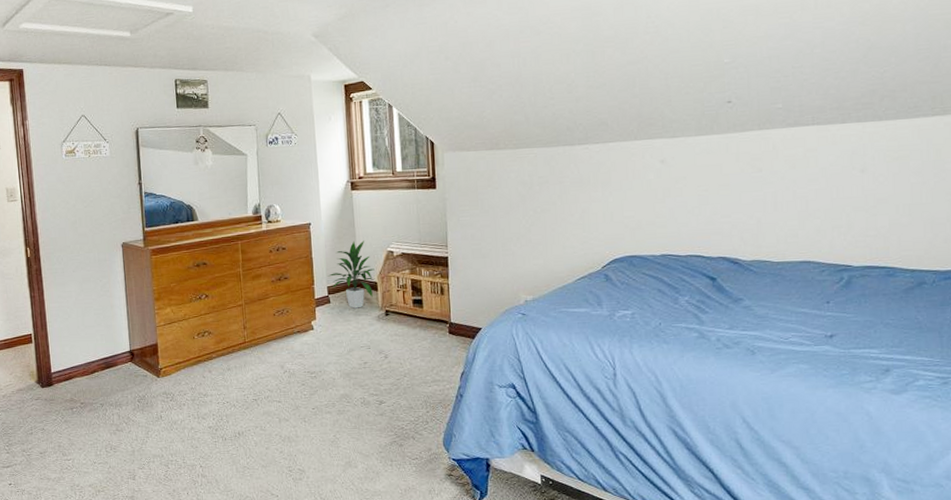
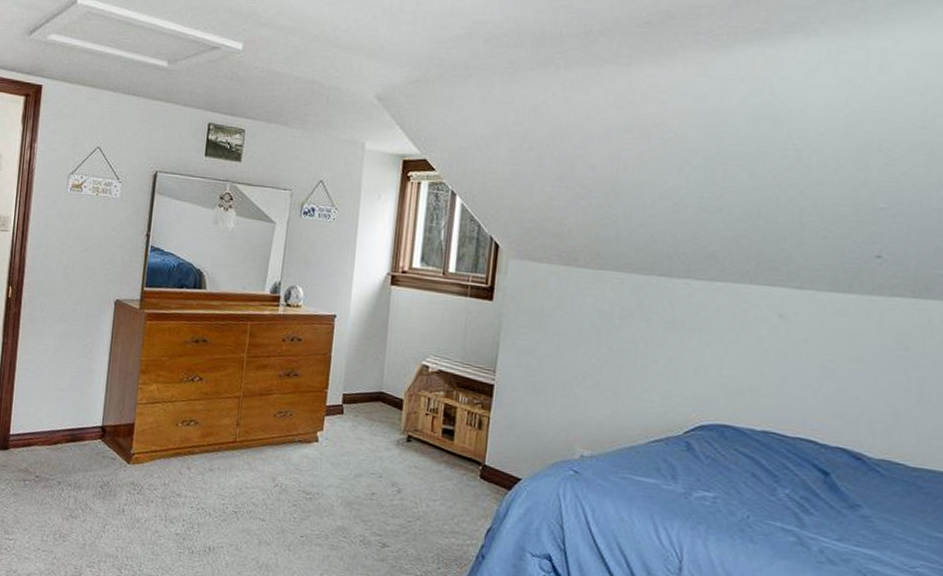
indoor plant: present [327,240,377,309] -> none [345,345,403,427]

